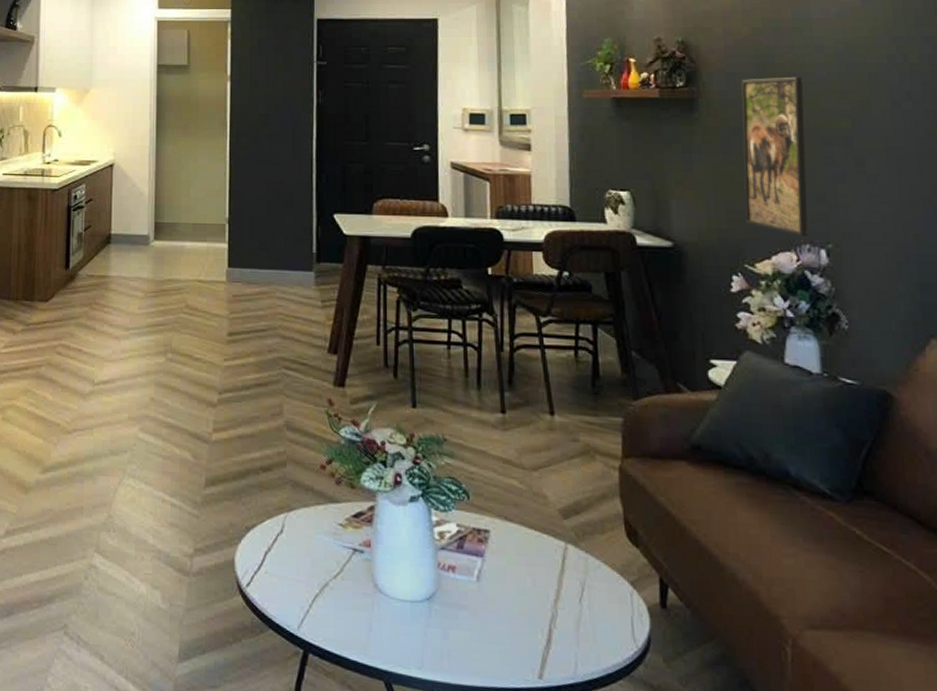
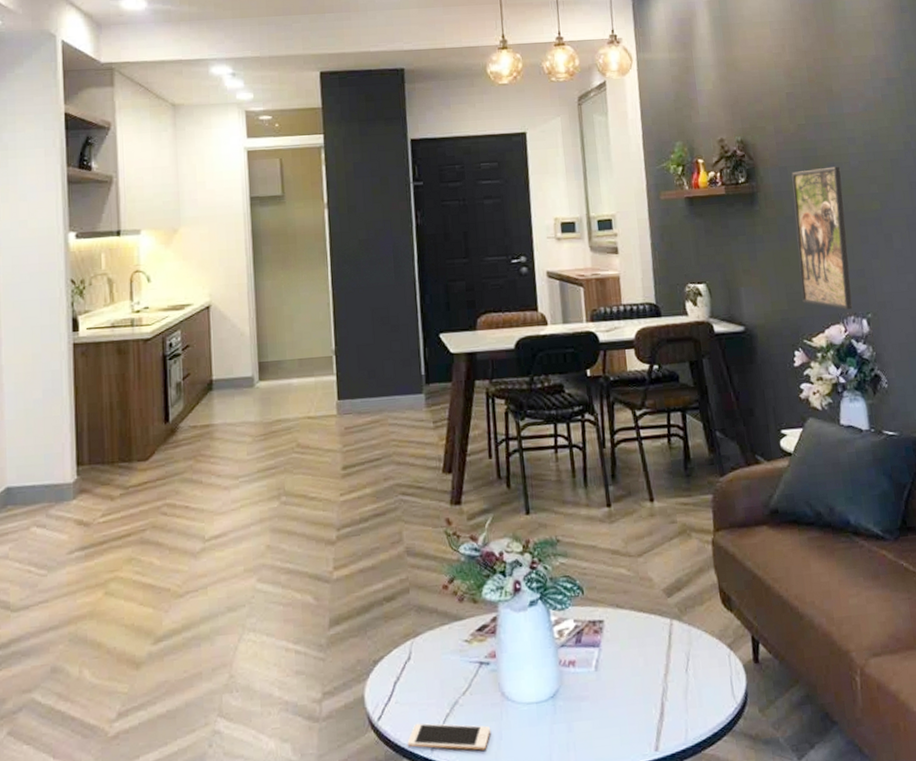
cell phone: none [274,597,361,638] -> present [407,723,491,751]

